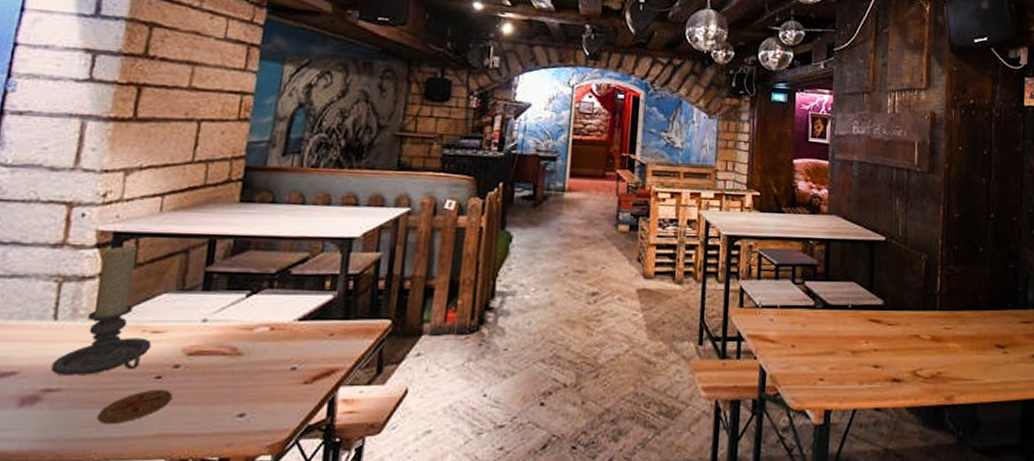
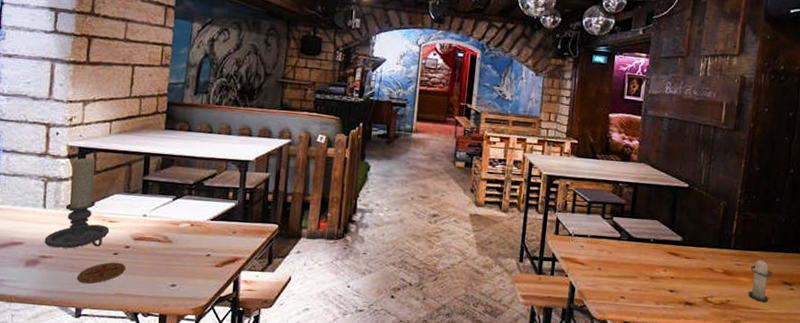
candle: none [959,318,984,372] -> present [748,258,773,303]

